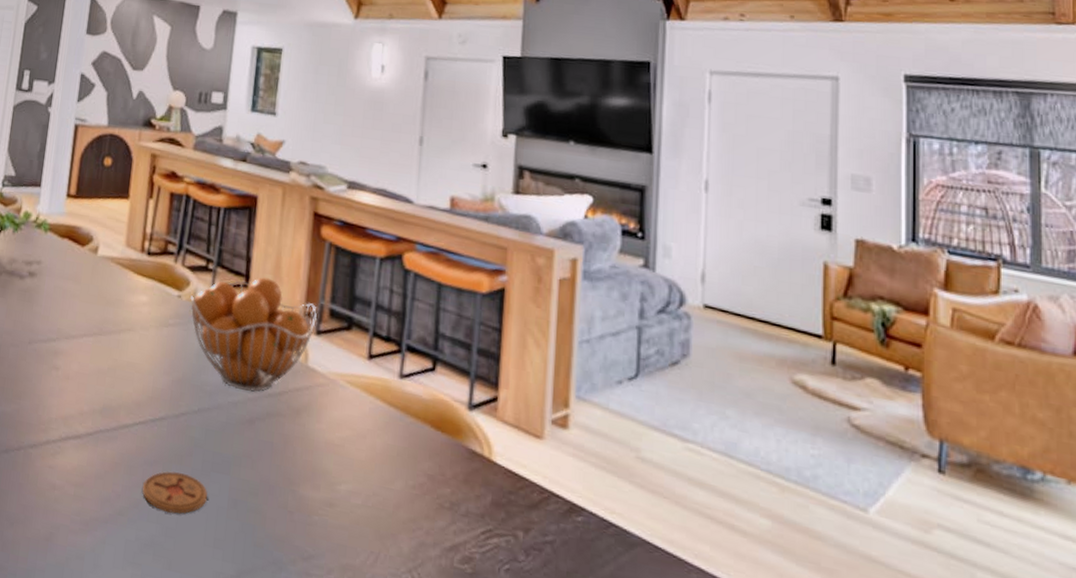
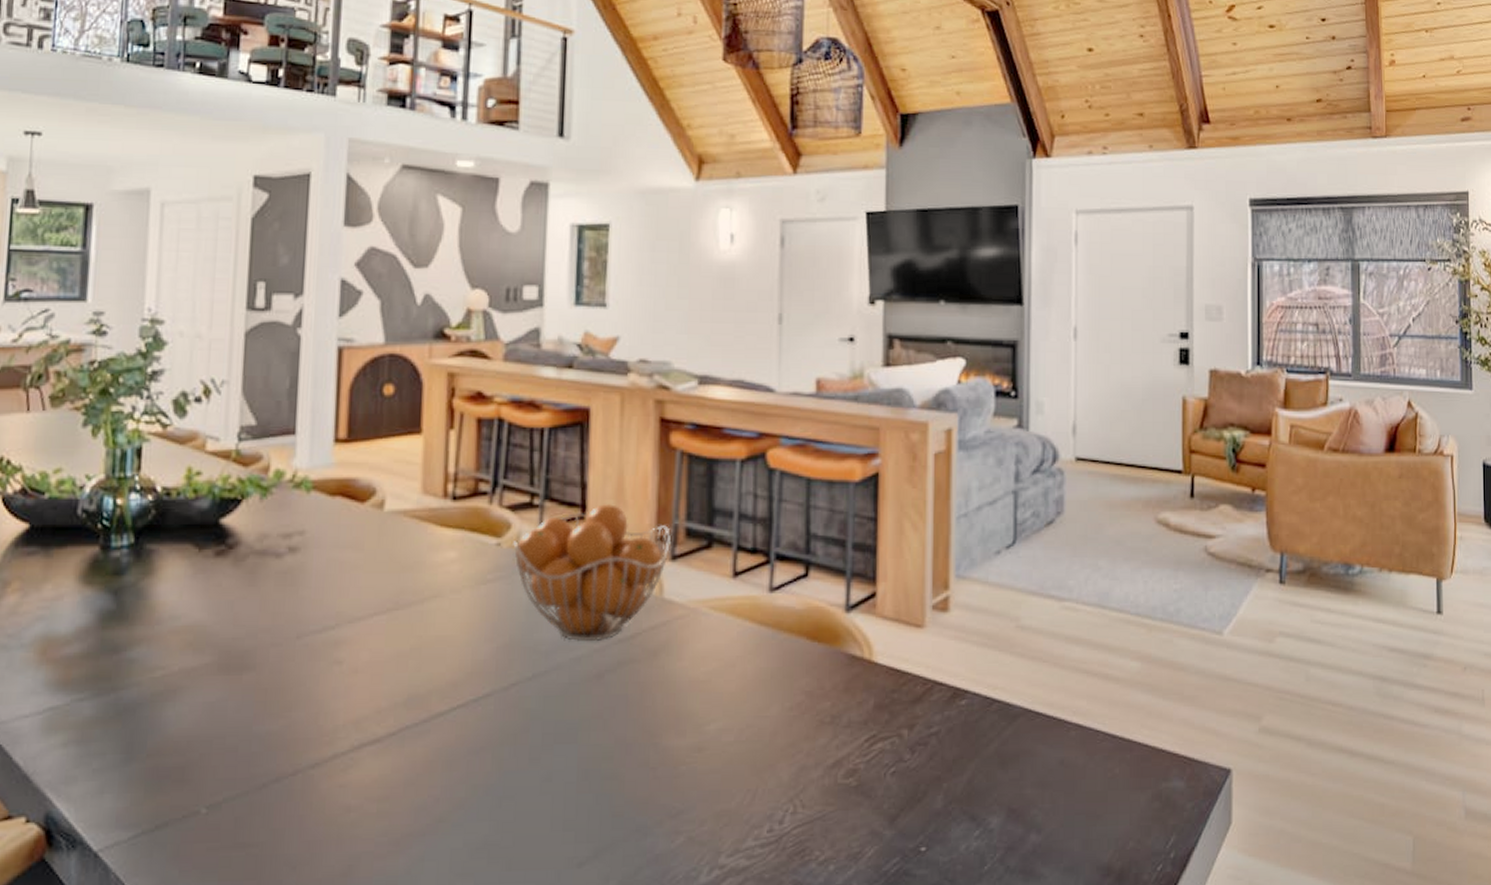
coaster: present [142,471,208,515] -> none [467,755,551,805]

